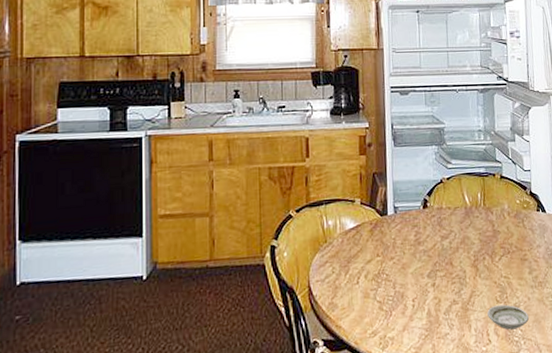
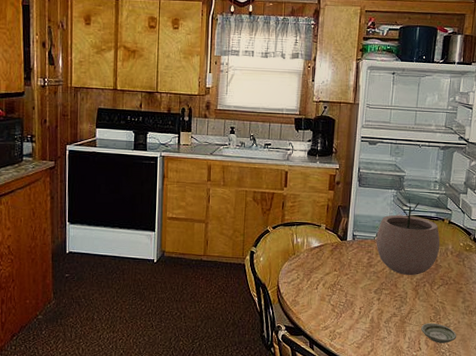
plant pot: none [421,154,495,249] -> present [376,199,440,275]

